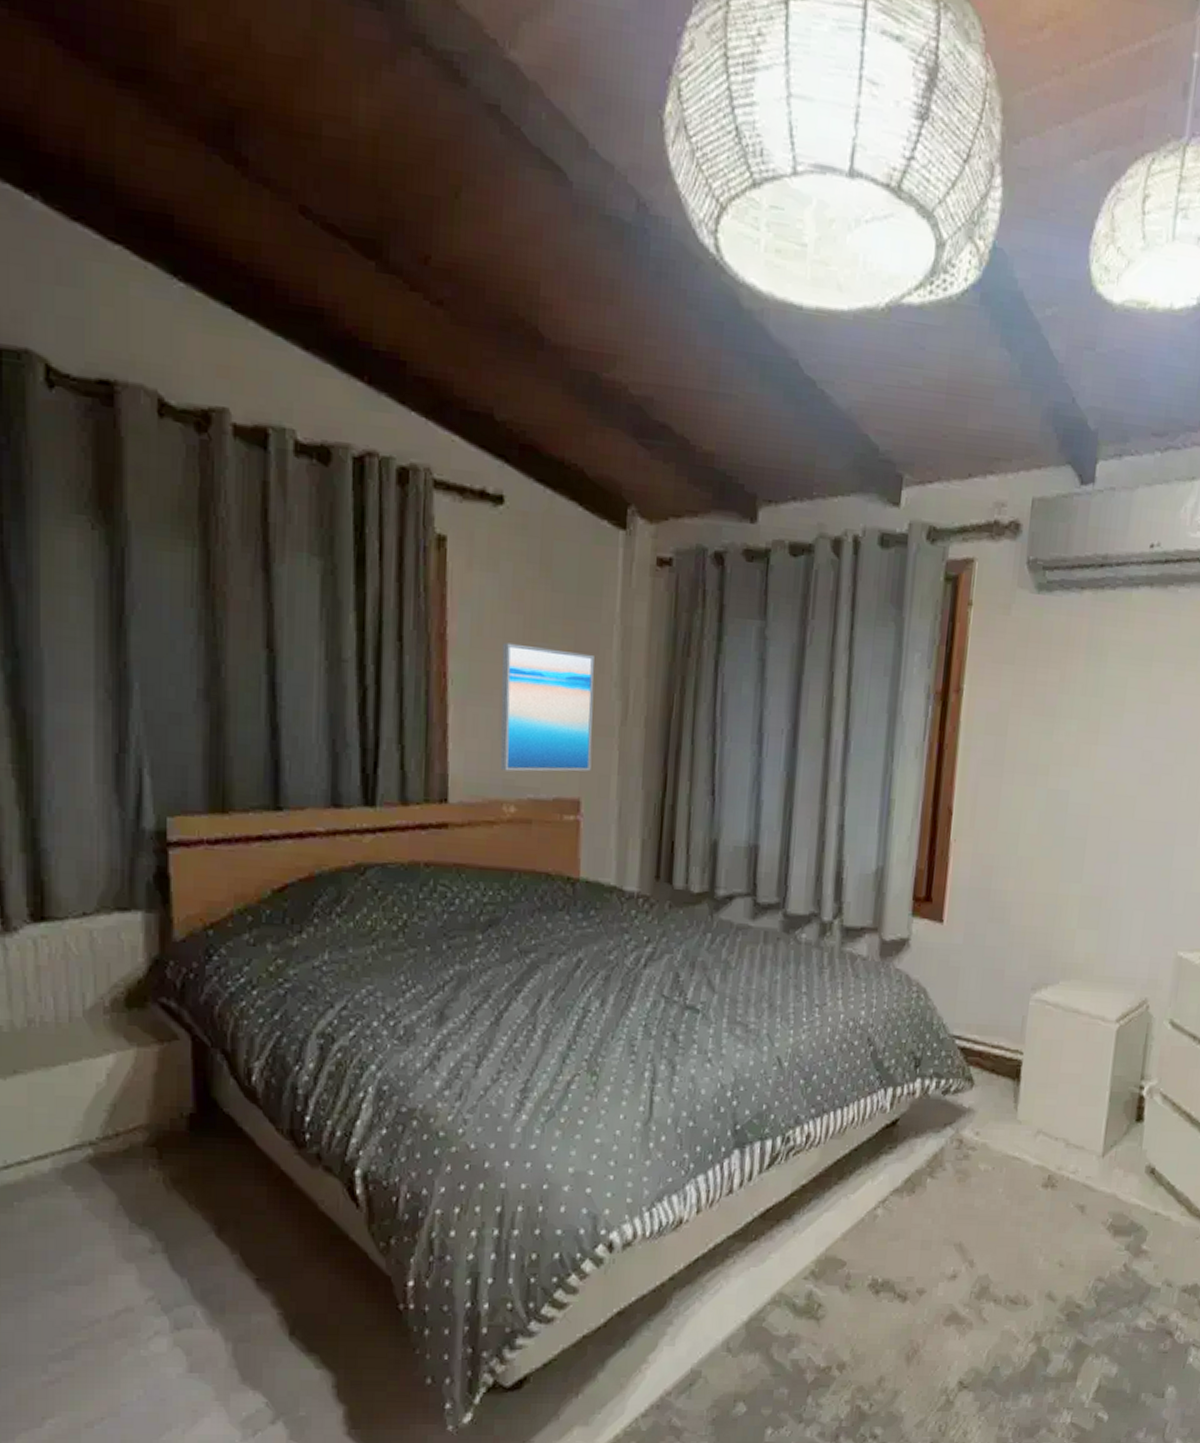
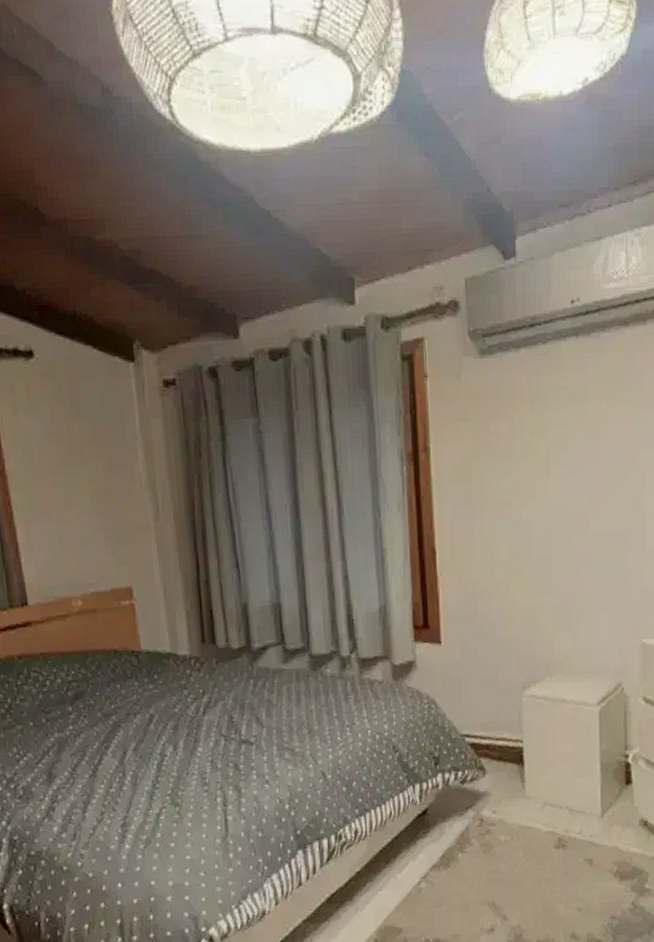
wall art: present [500,642,595,772] -> none [51,468,137,573]

